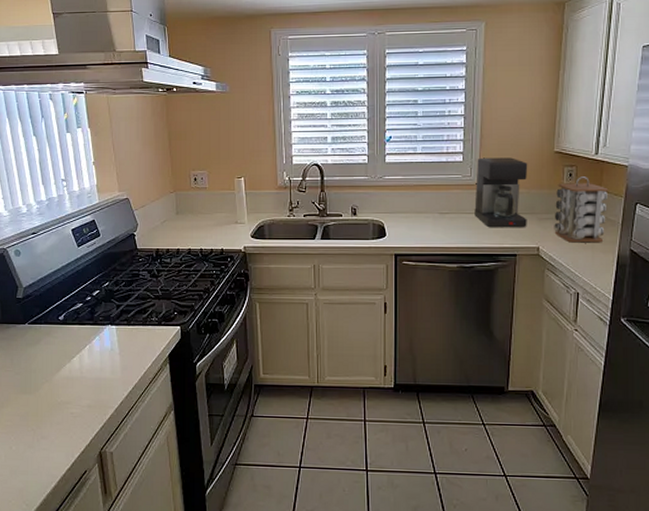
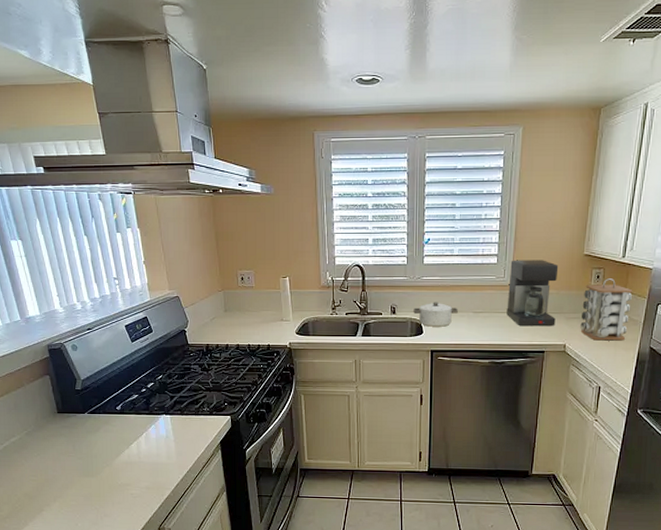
cooking pot: none [375,202,423,229] -> present [413,302,458,327]

